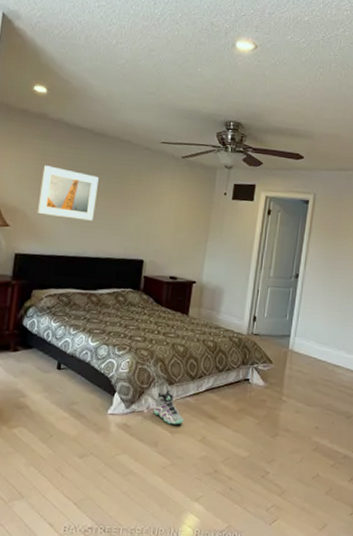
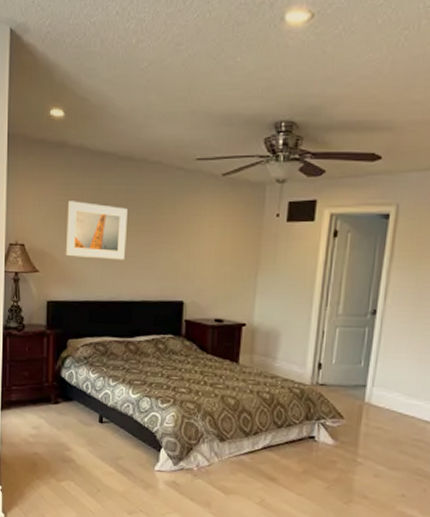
sneaker: present [153,389,184,425] -> none [204,446,238,485]

